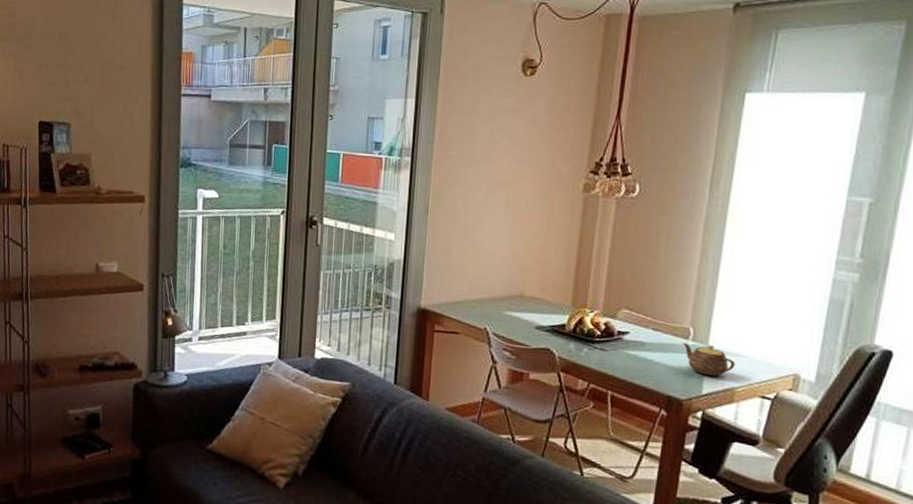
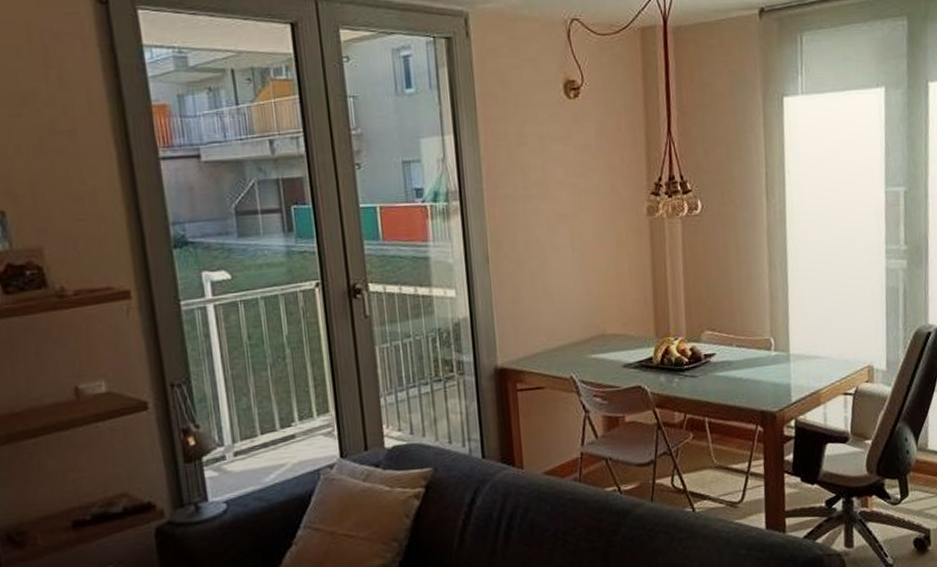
teapot: present [683,343,736,376] -> none [766,352,817,383]

